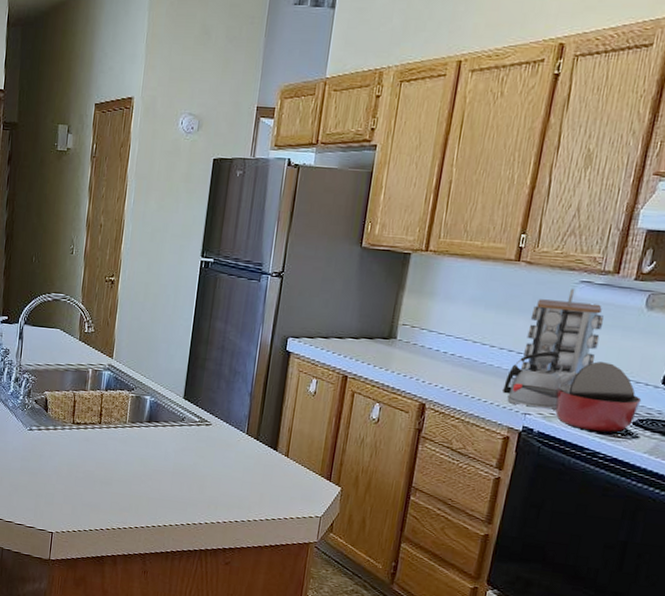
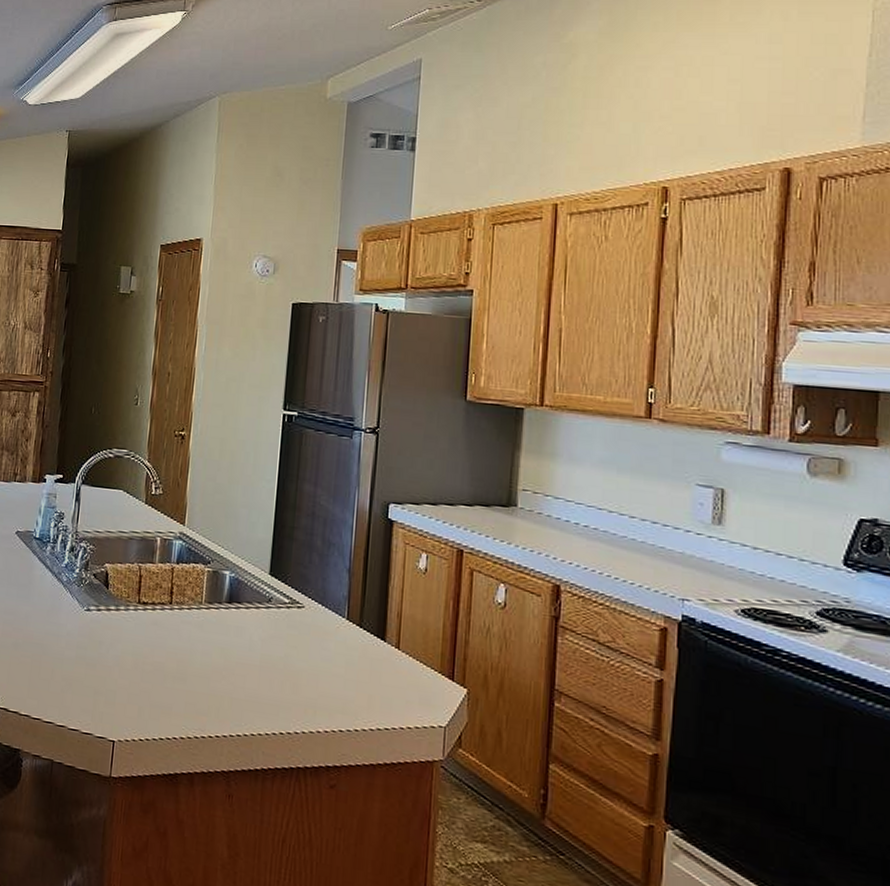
kettle: present [501,351,578,410] -> none [650,523,739,595]
saucepan: present [512,361,642,433] -> none [662,537,823,626]
spice rack: present [521,288,604,386] -> none [670,450,761,566]

